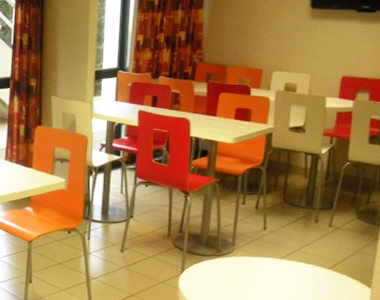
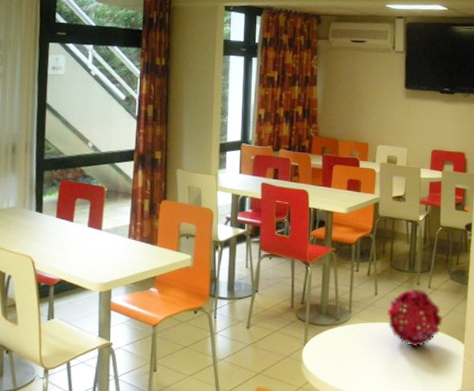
decorative ball: none [276,225,345,287] -> present [386,288,443,347]

